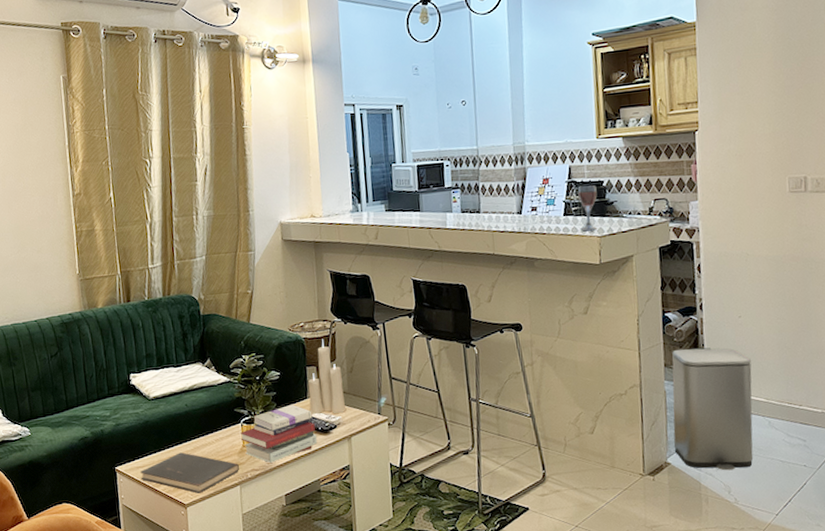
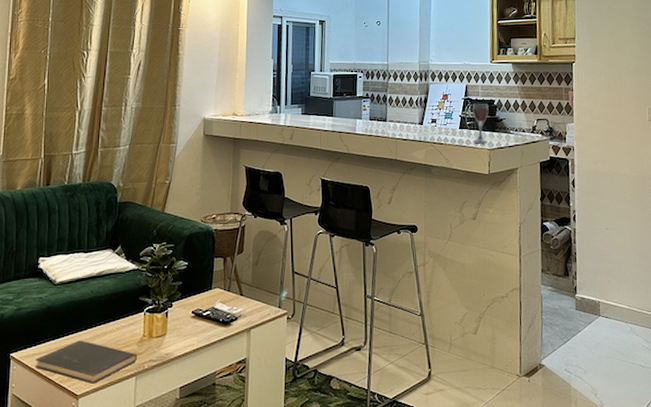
books: present [240,404,318,463] -> none [142,294,218,354]
candle: present [308,338,347,415] -> none [213,231,249,306]
pedal bin: present [671,347,754,471] -> none [548,255,617,374]

